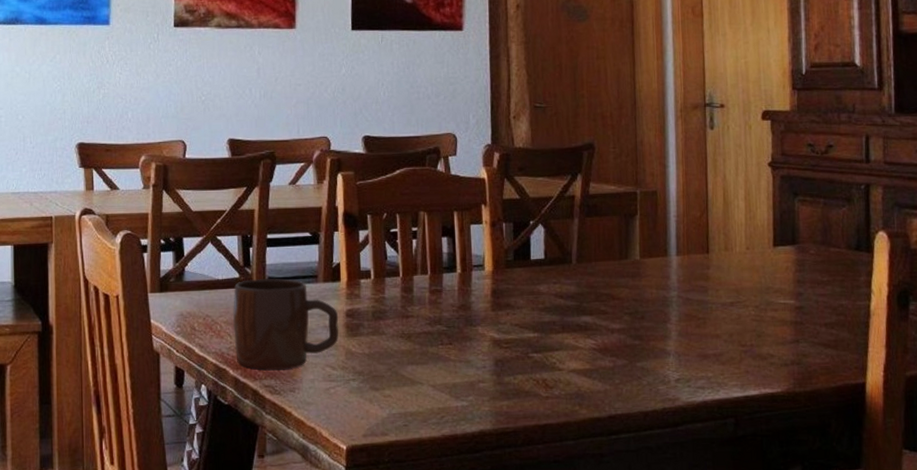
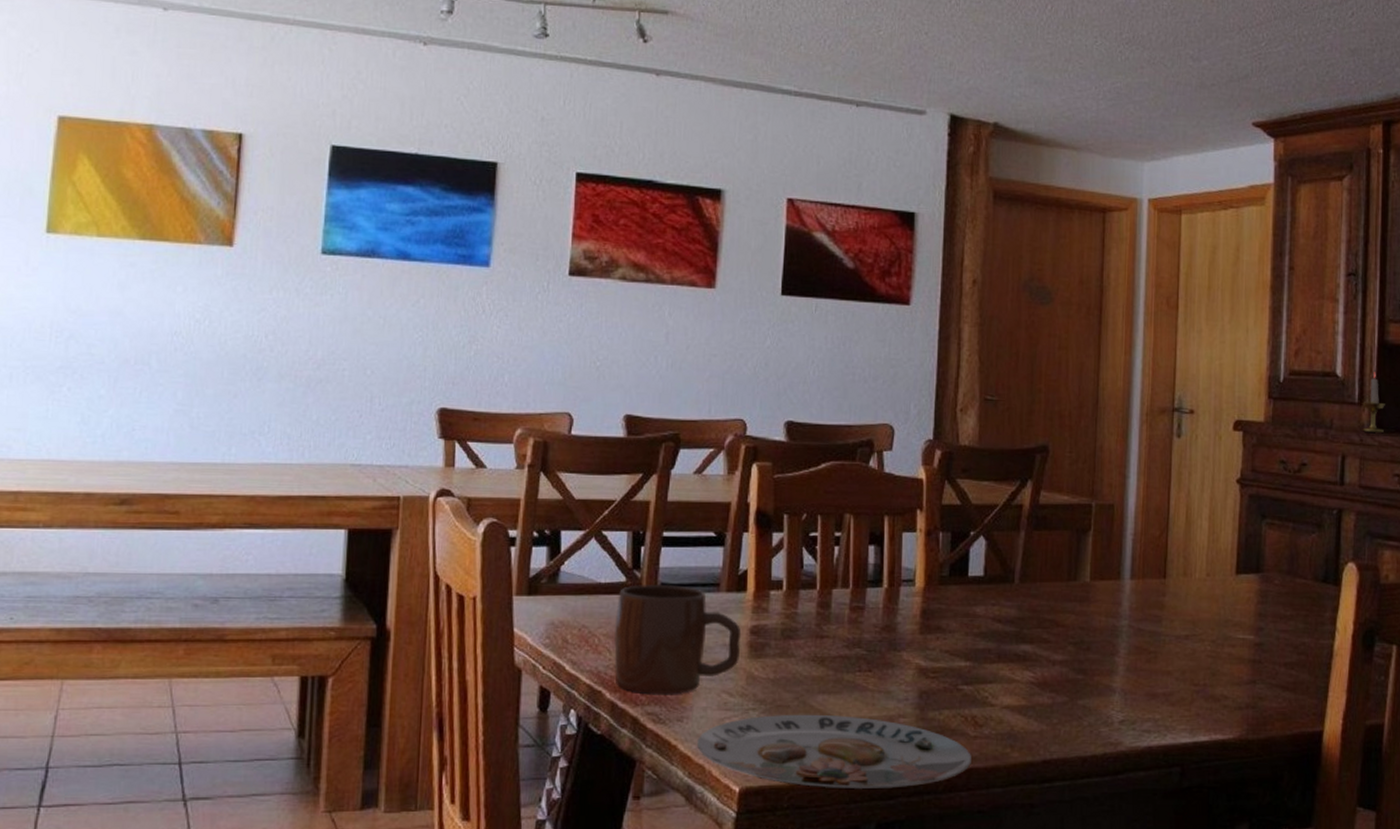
plate: none [308,382,545,446] -> present [697,714,971,790]
candlestick: none [881,59,904,114] -> present [1361,372,1385,432]

